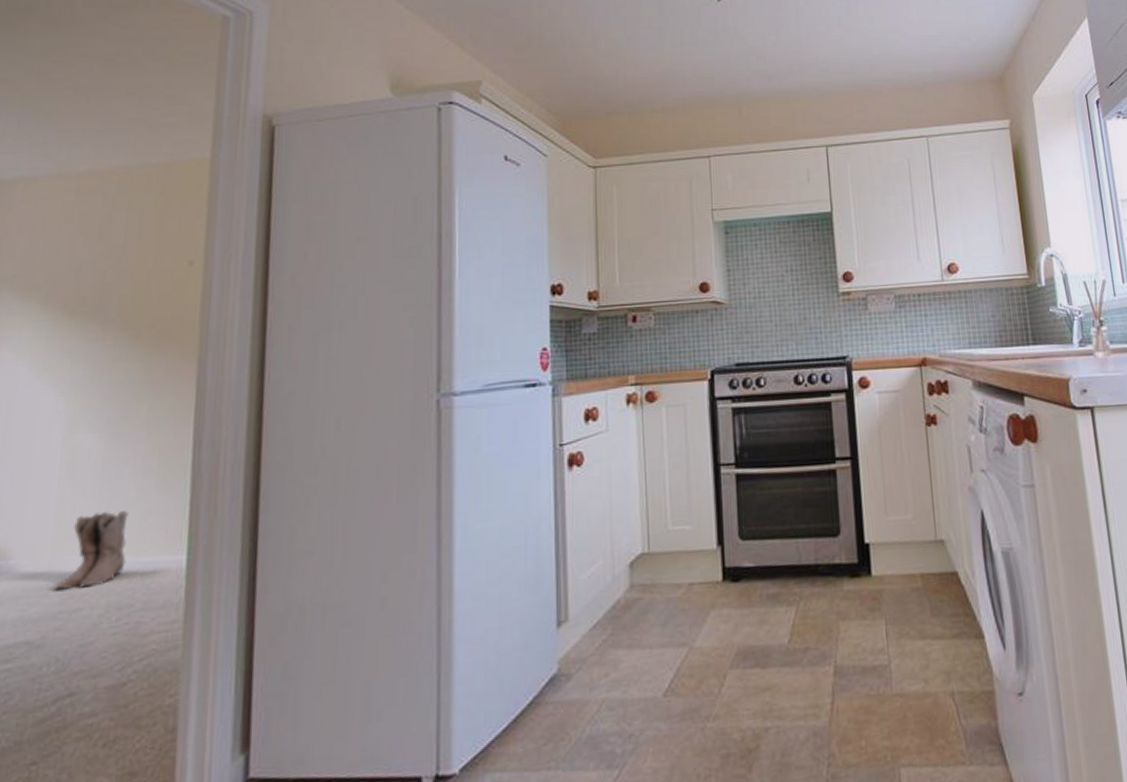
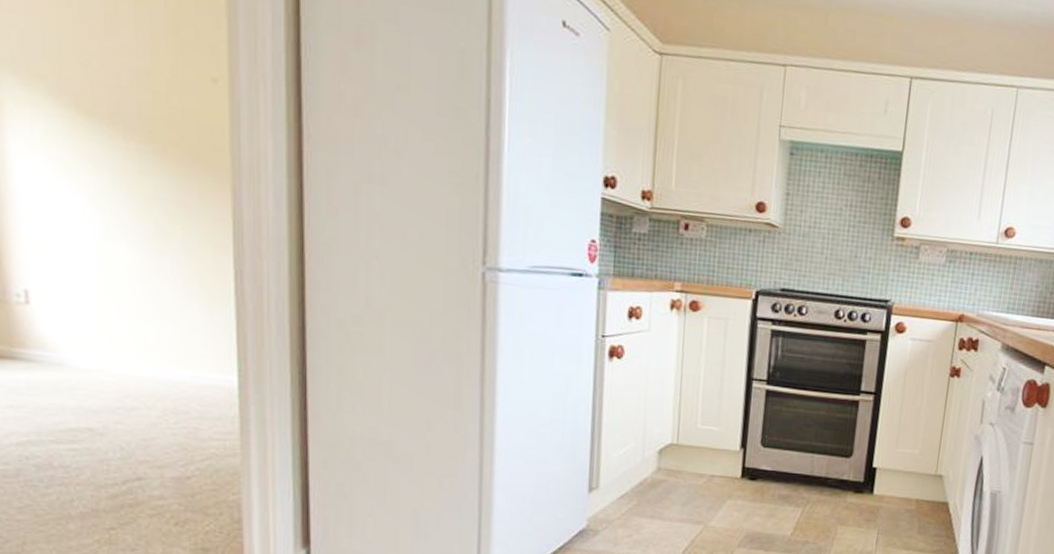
boots: present [53,511,129,591] -> none [108,323,178,391]

